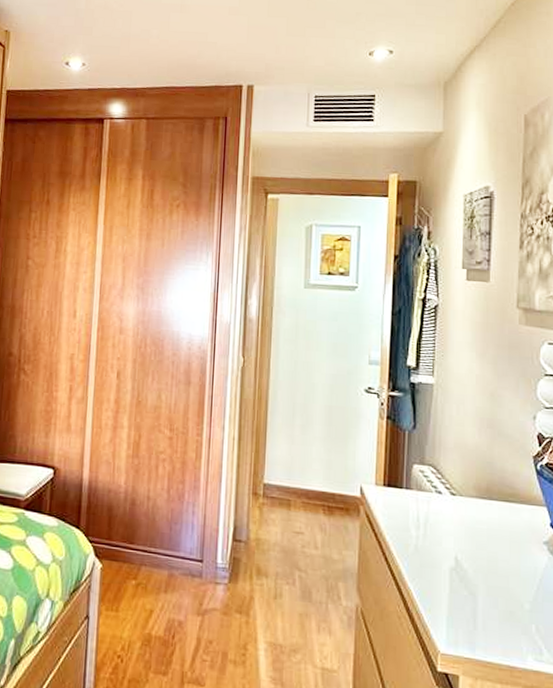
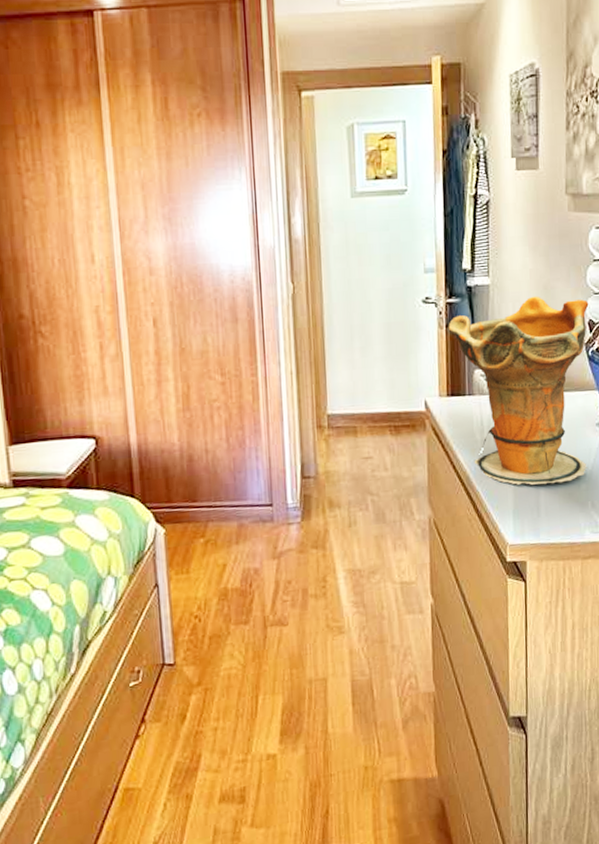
decorative vase: none [389,401,539,598] -> present [448,296,589,485]

